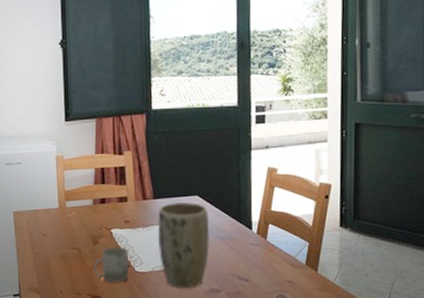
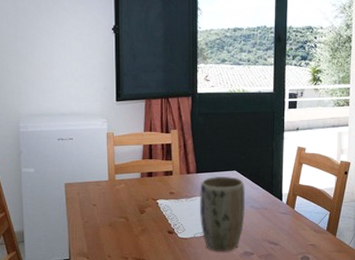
cup: present [93,246,129,284] -> none [139,215,173,249]

